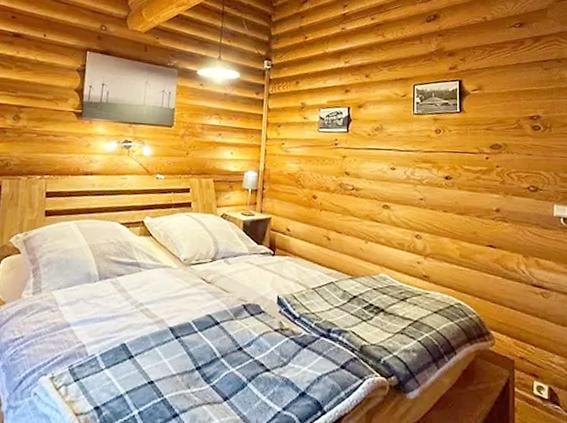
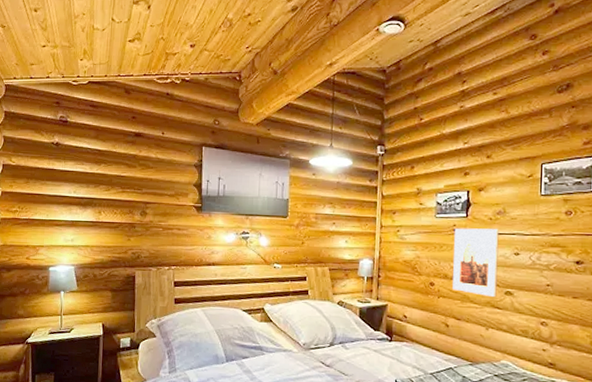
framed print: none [334,142,377,211] -> present [453,228,499,298]

